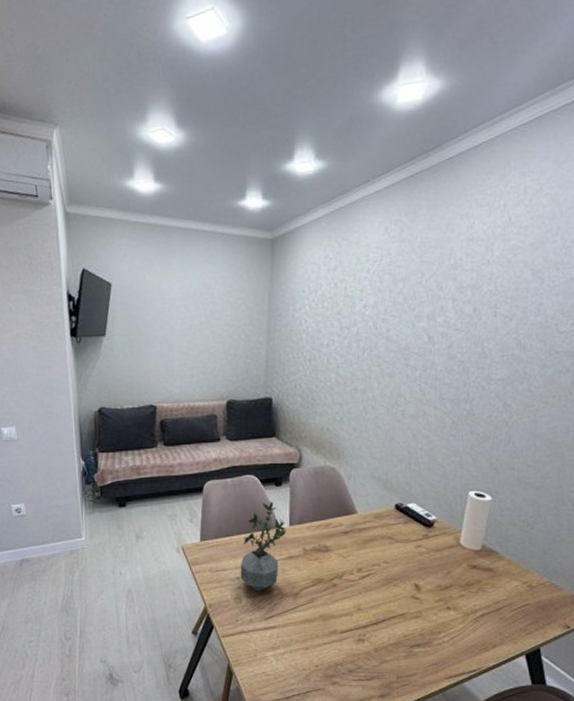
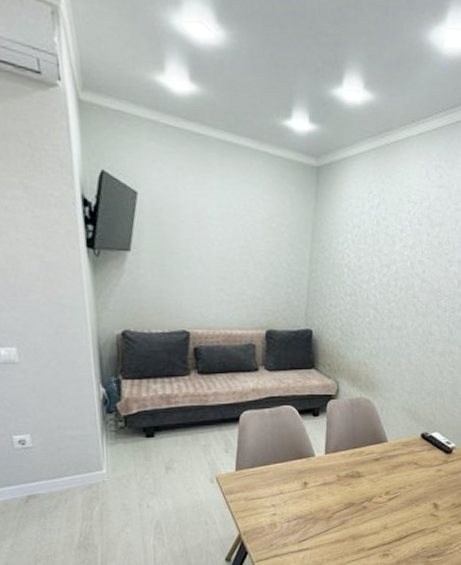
potted plant: present [240,500,287,592] -> none [275,430,322,517]

